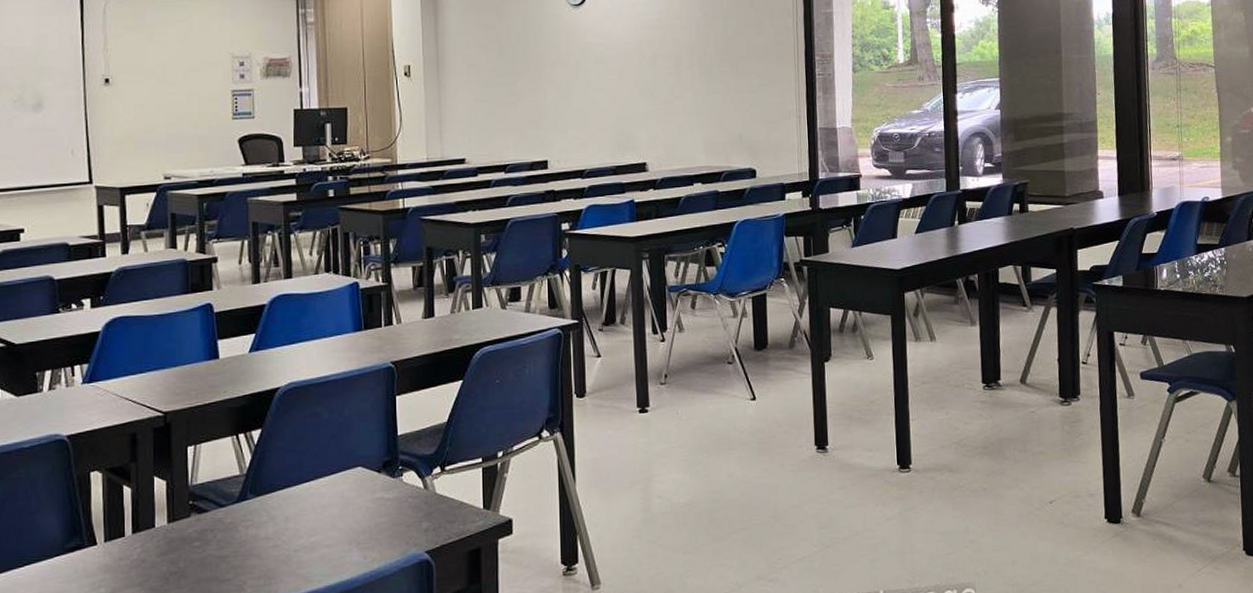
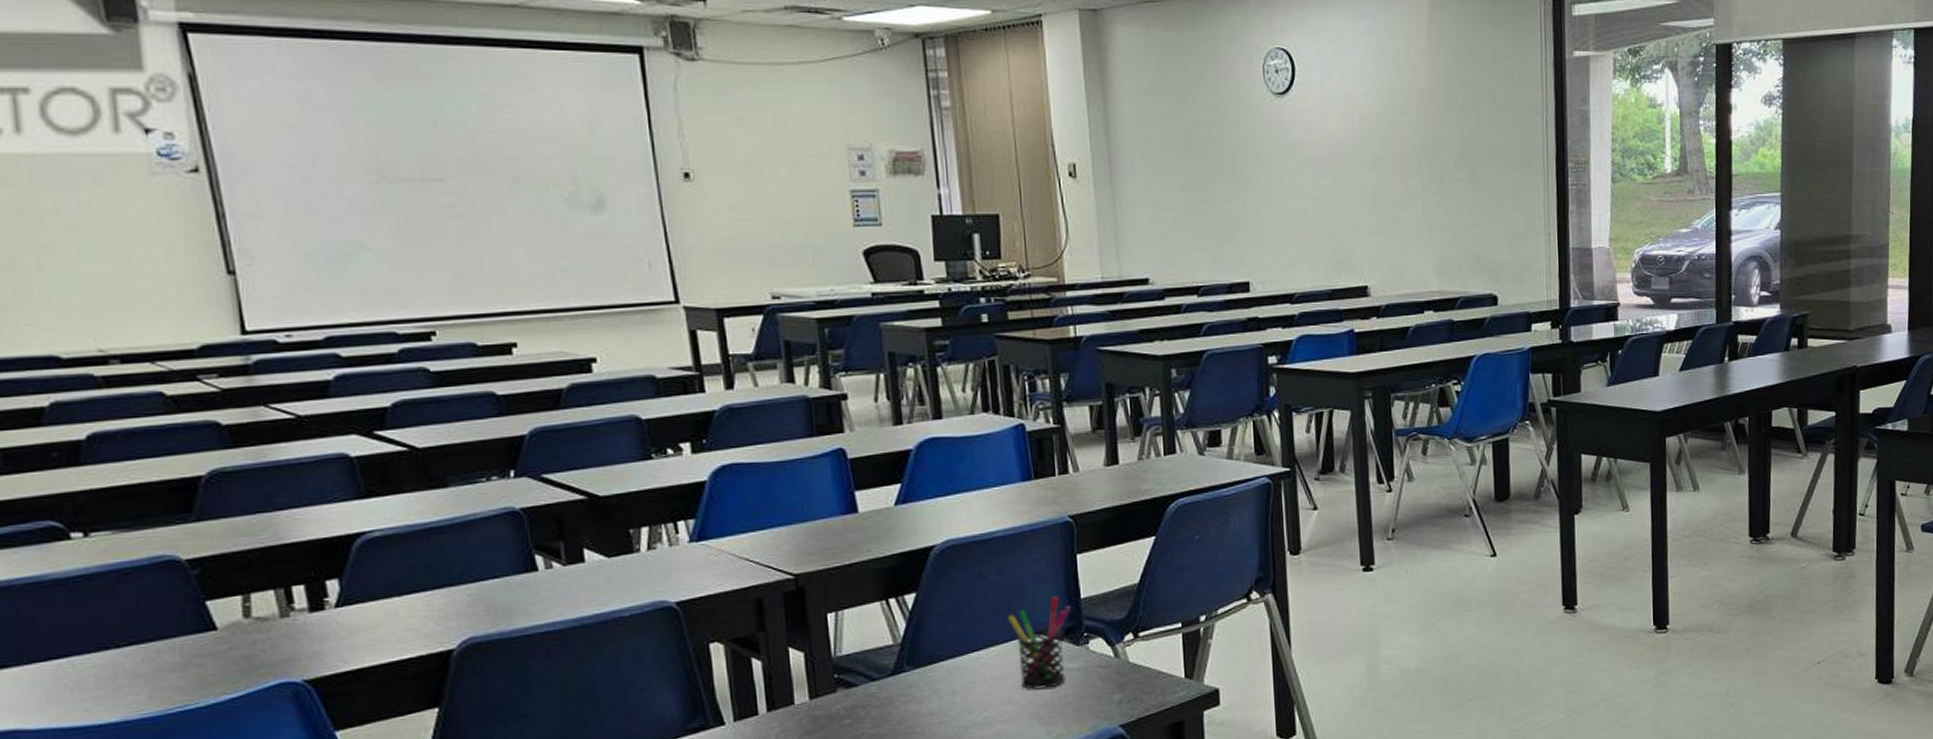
pen holder: none [336,433,389,517] -> present [1008,596,1071,690]

